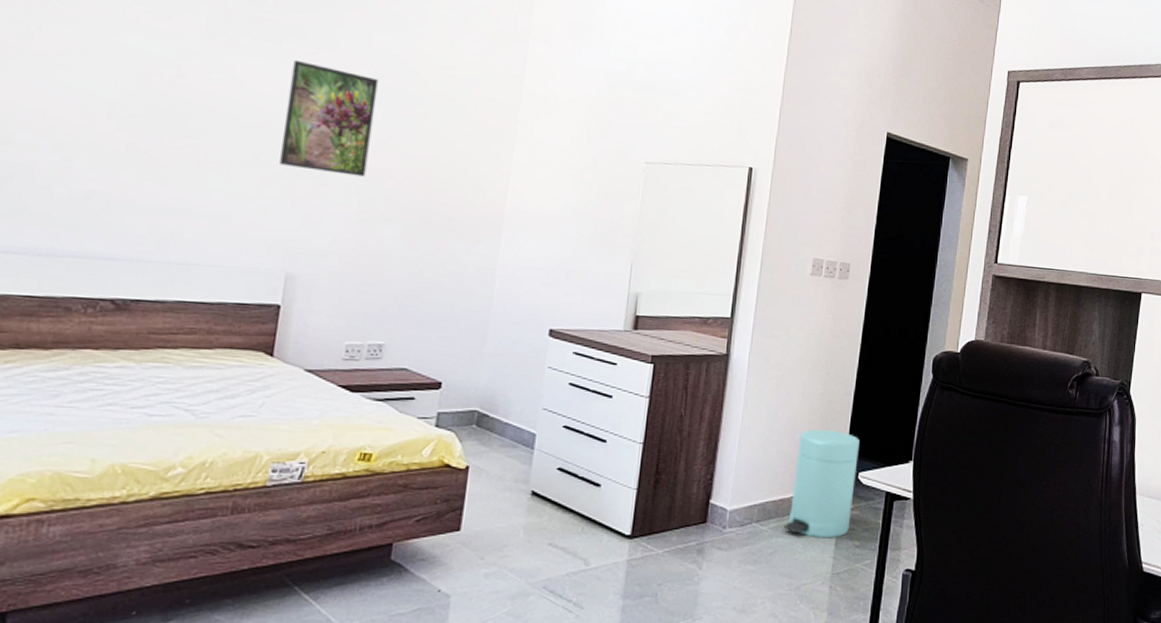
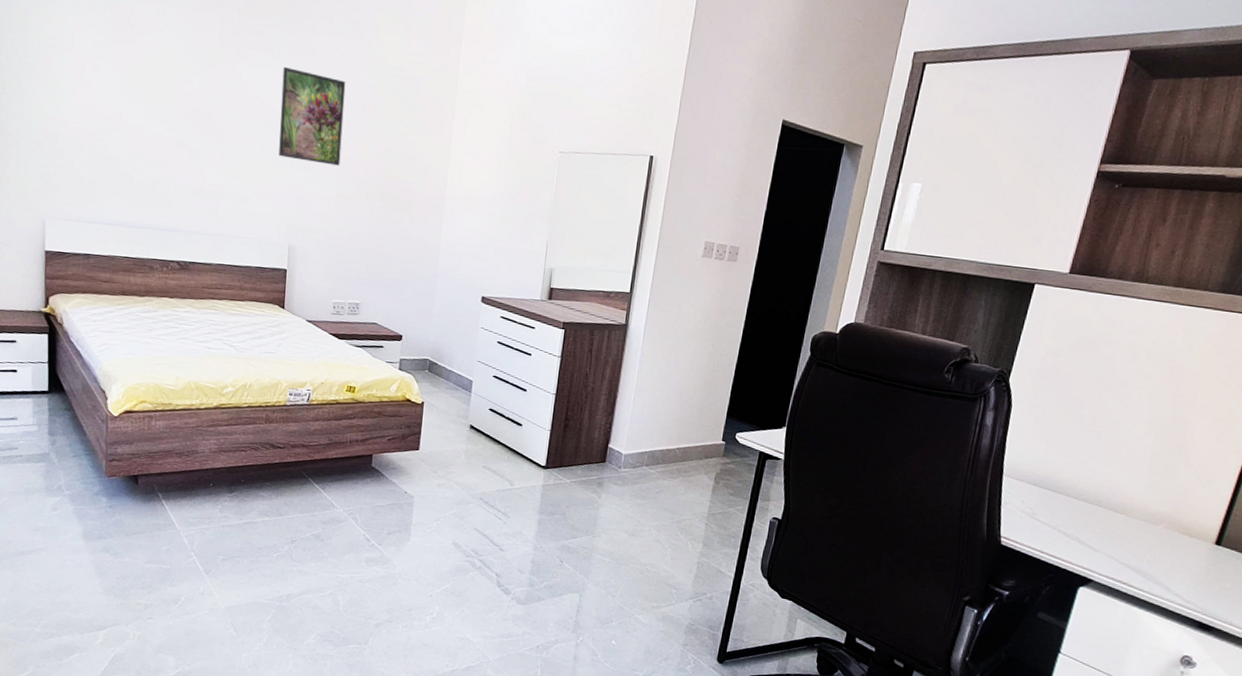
trash can: present [783,429,860,537] -> none [668,393,739,485]

